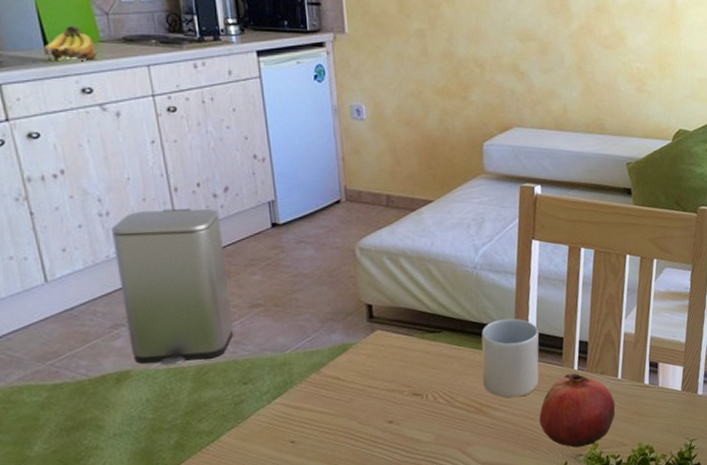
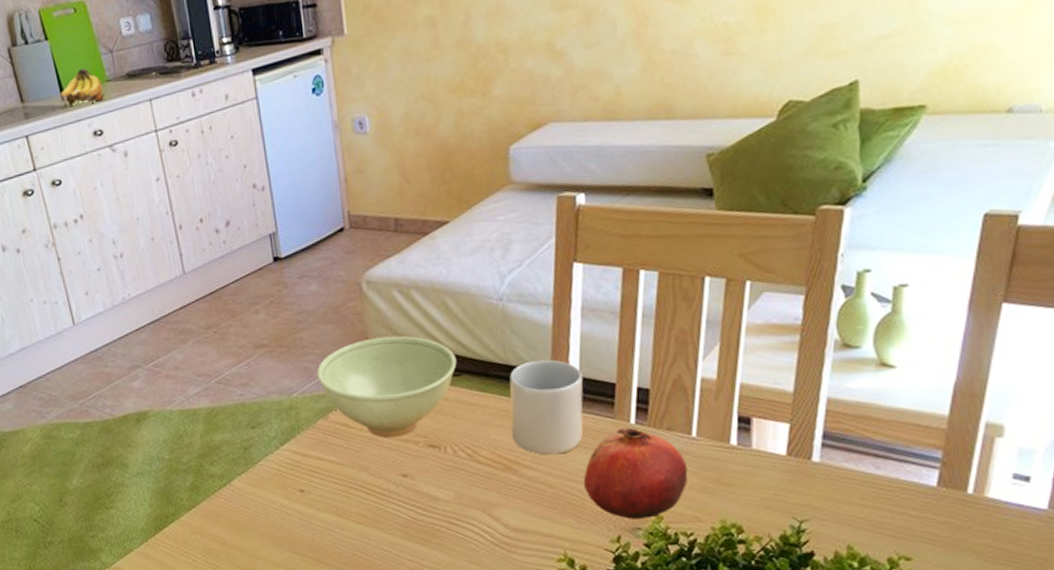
pedal bin: present [110,208,234,367] -> none [125,245,240,408]
bowl: none [310,297,438,389] -> present [316,335,457,438]

